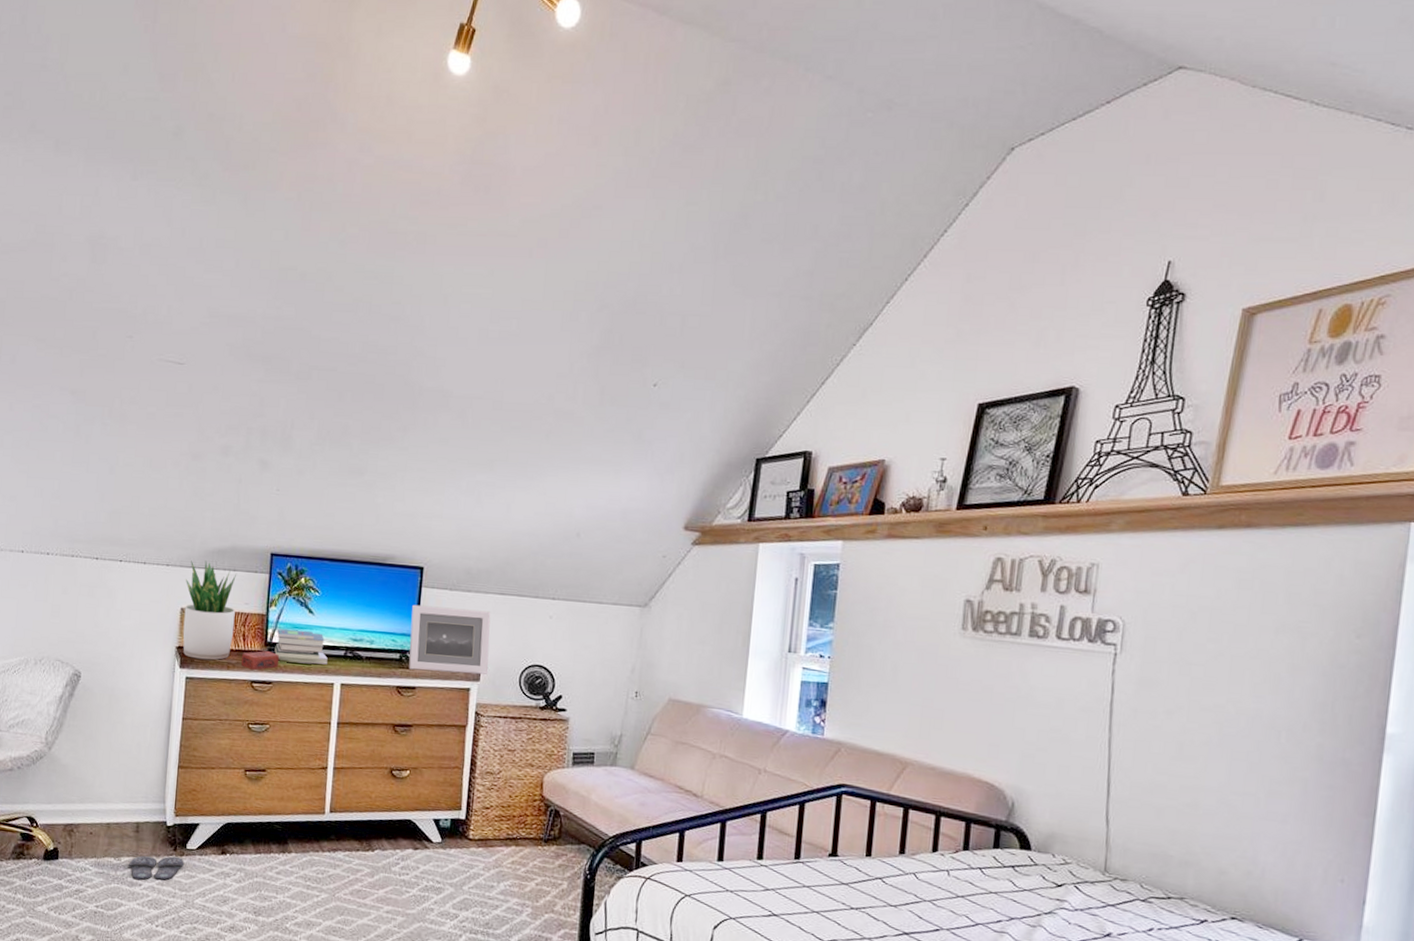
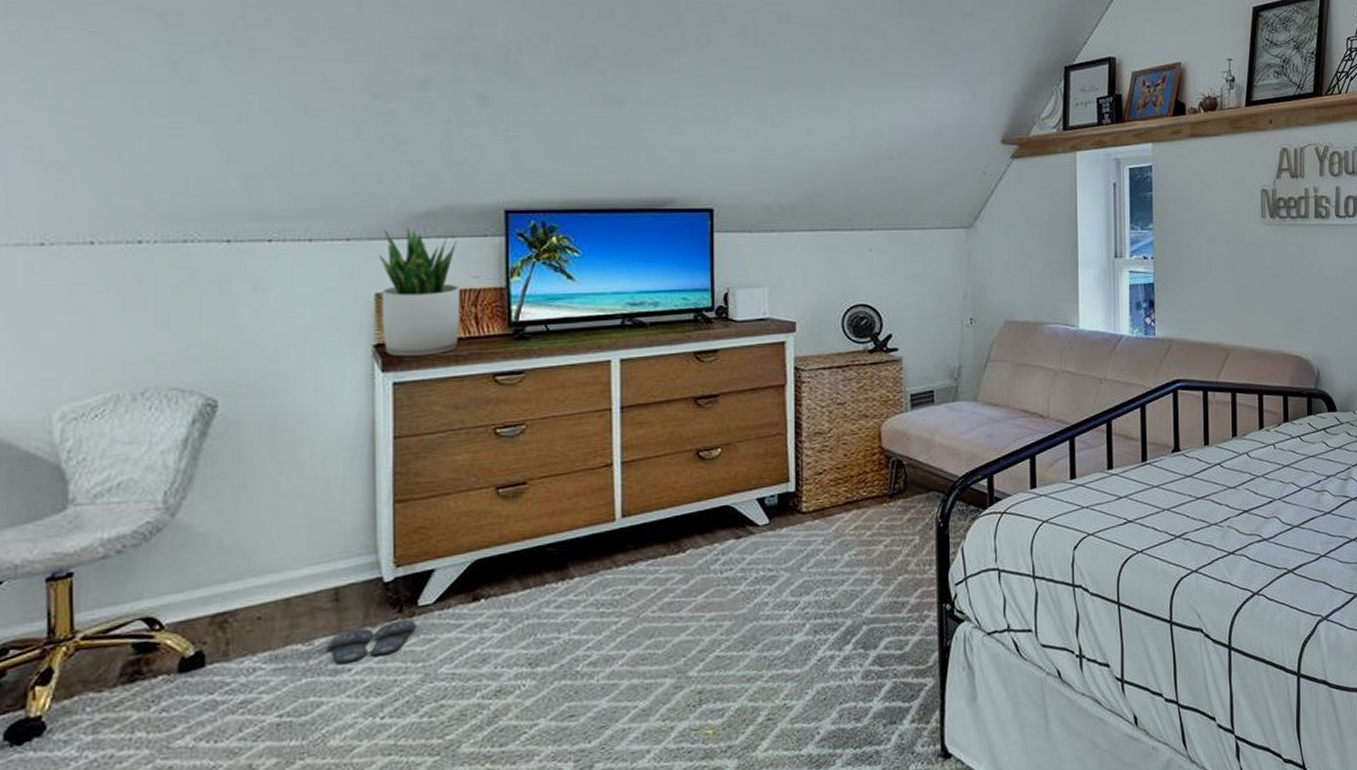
decorative box: present [240,650,279,671] -> none [475,332,530,361]
books: present [274,629,328,665] -> none [523,301,599,345]
picture frame: present [408,604,491,674] -> none [703,251,805,330]

